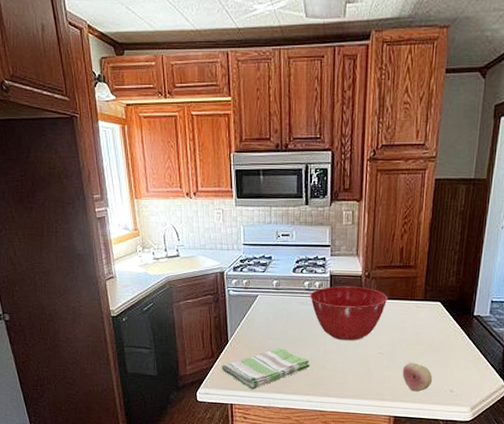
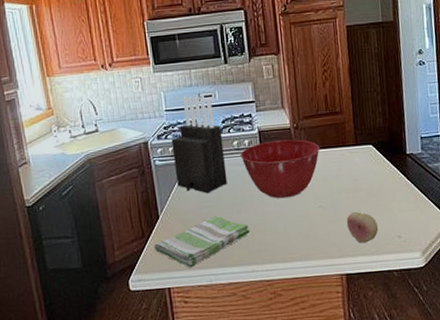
knife block: none [246,233,295,327] -> present [171,96,228,194]

